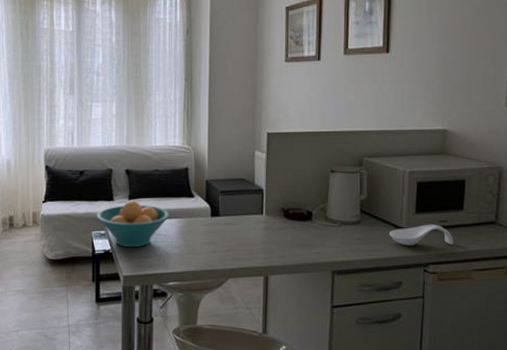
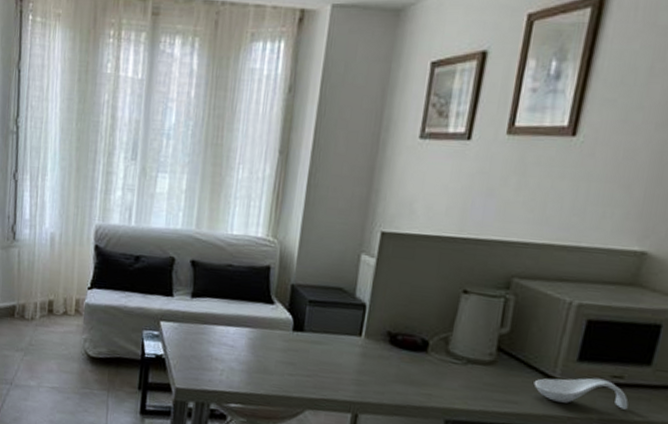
fruit bowl: present [96,200,170,248] -> none [150,298,241,357]

